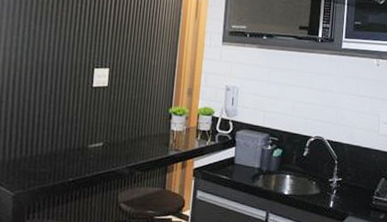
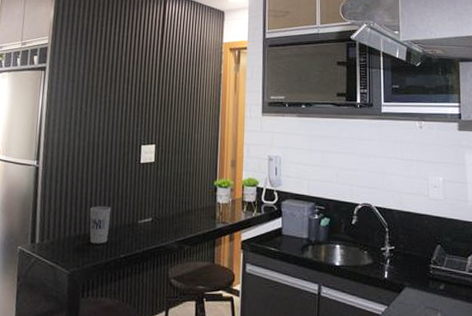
cup: none [36,128,61,167] -> present [89,206,112,244]

